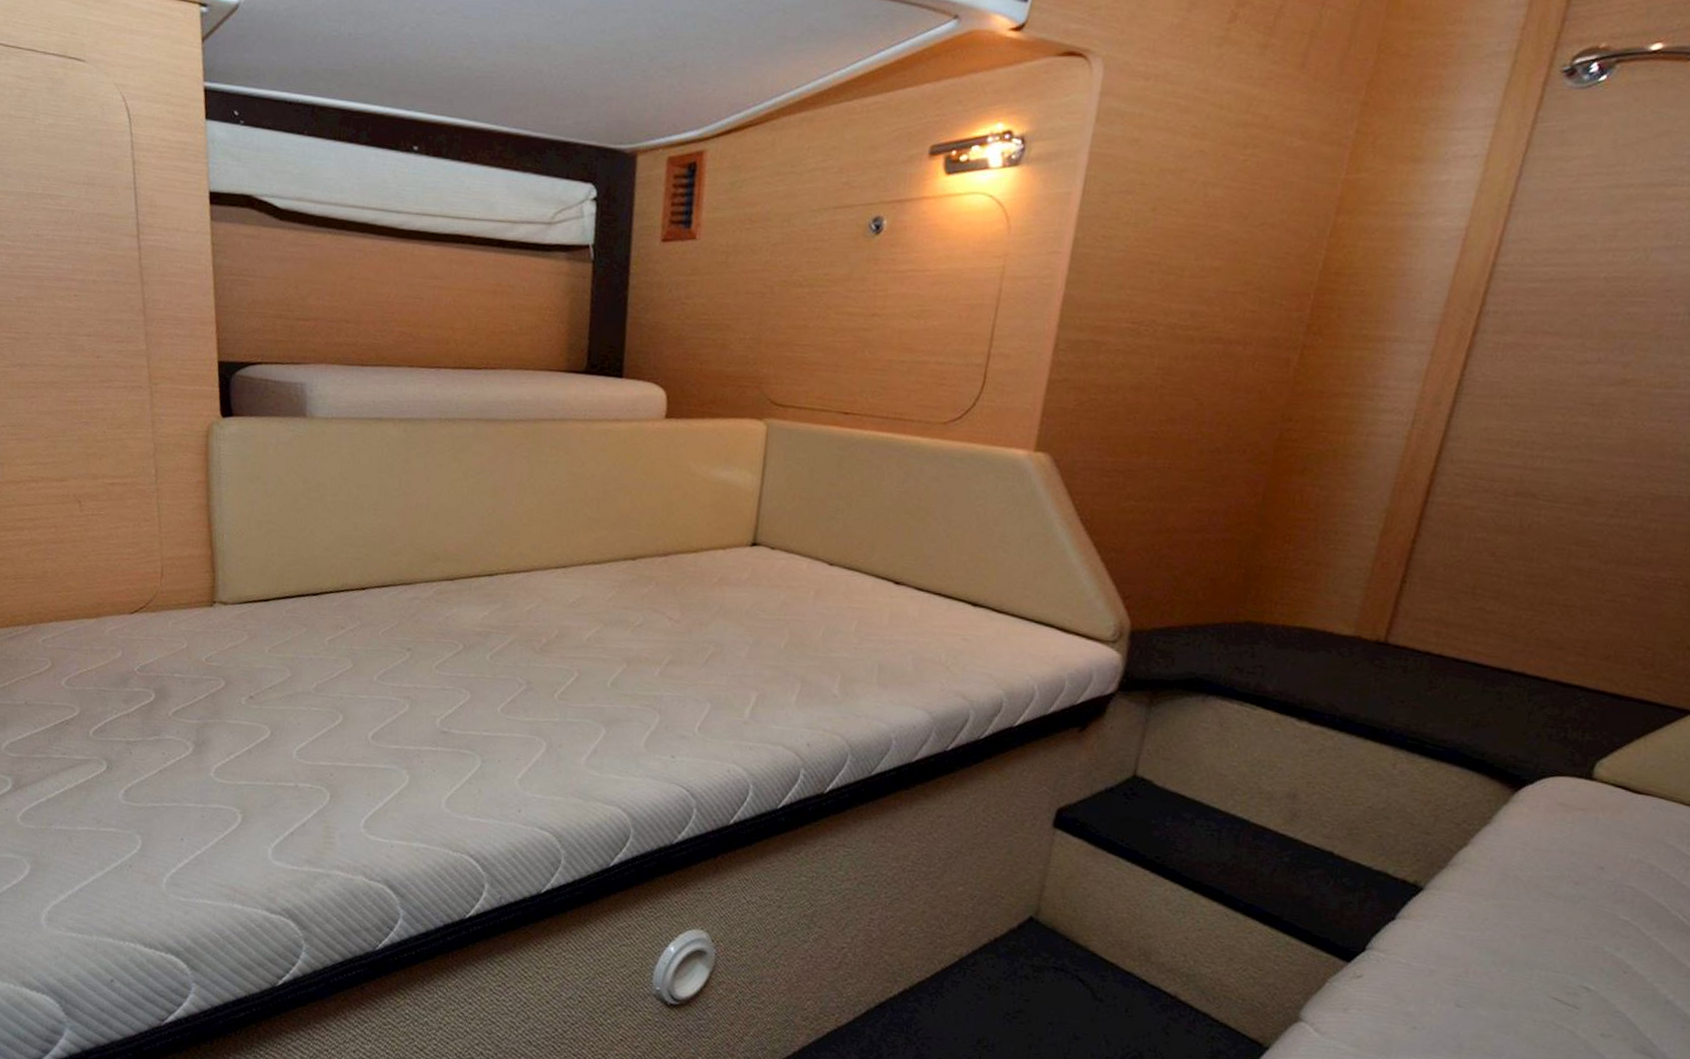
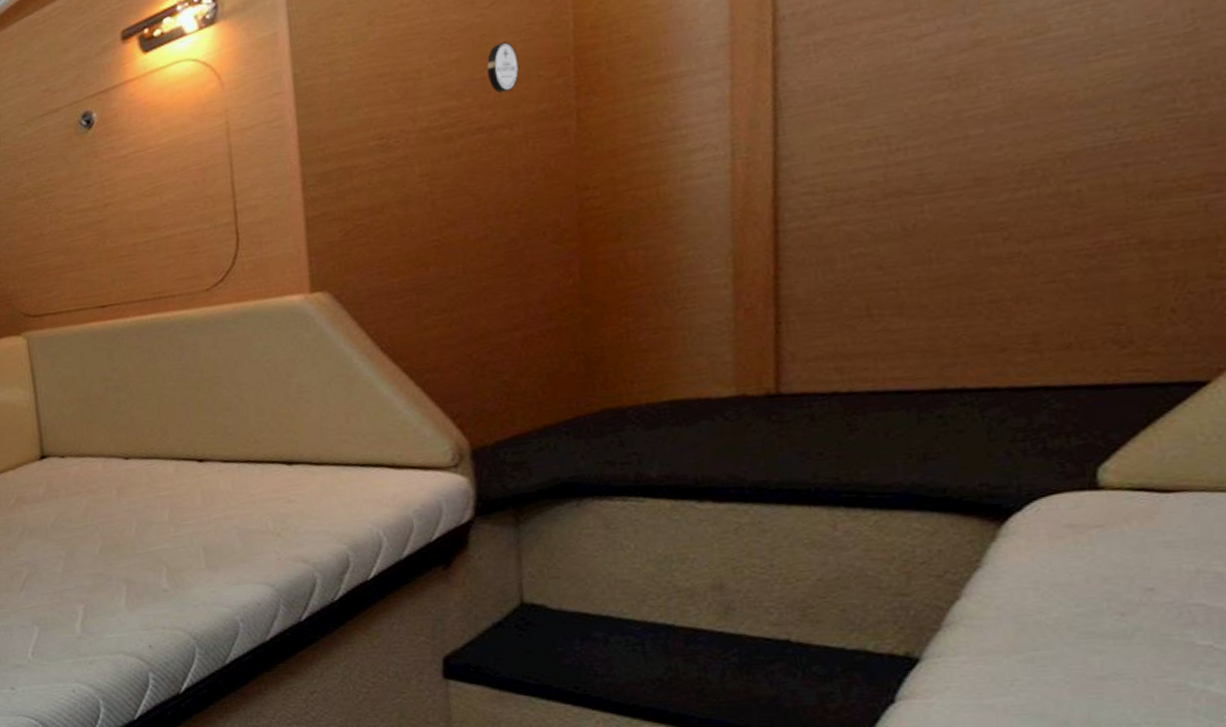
badge: none [1238,264,1269,312] -> present [486,42,519,94]

